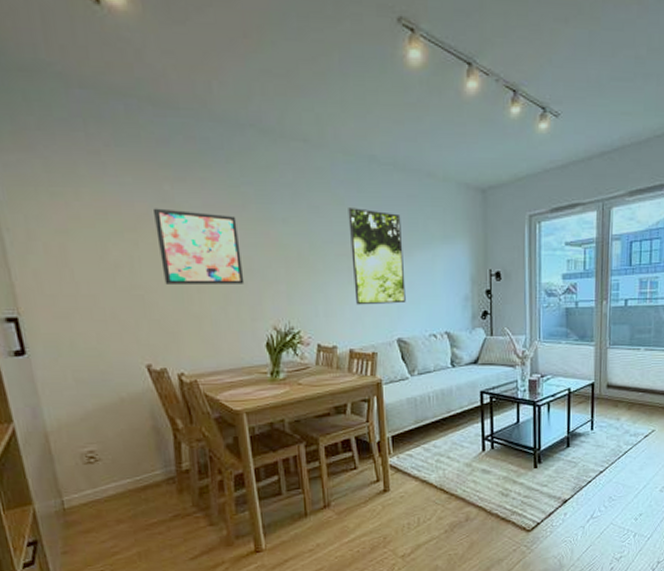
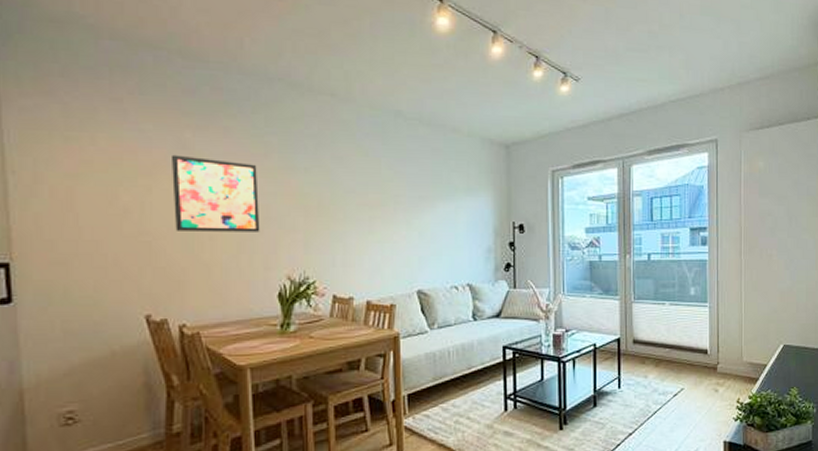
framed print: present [348,208,406,305] -> none [372,159,427,256]

